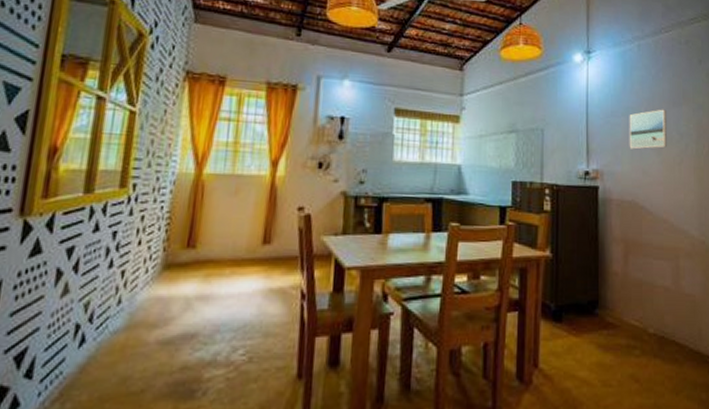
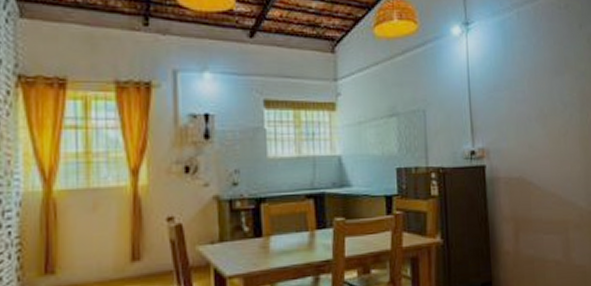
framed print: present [629,109,668,150] -> none [512,79,552,124]

